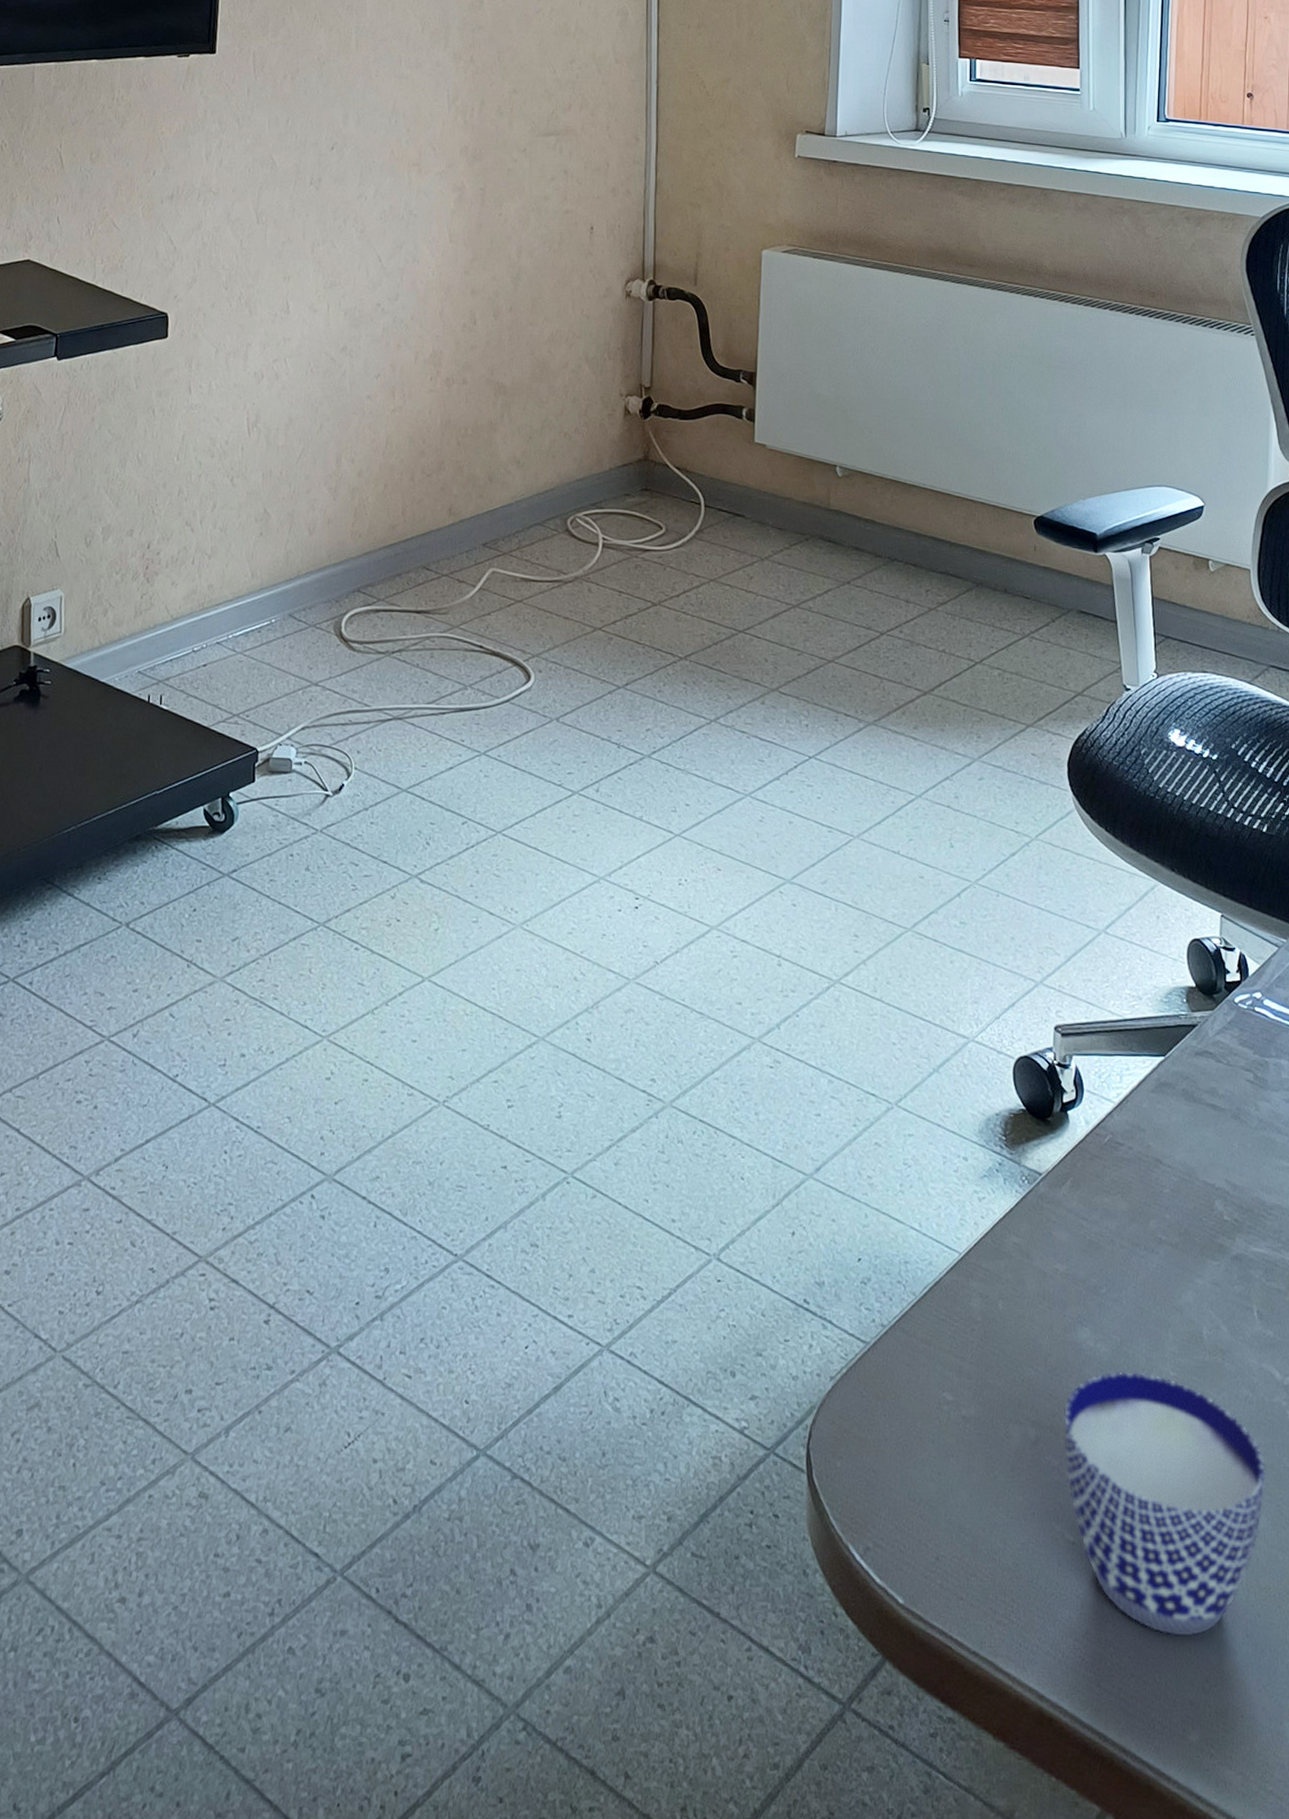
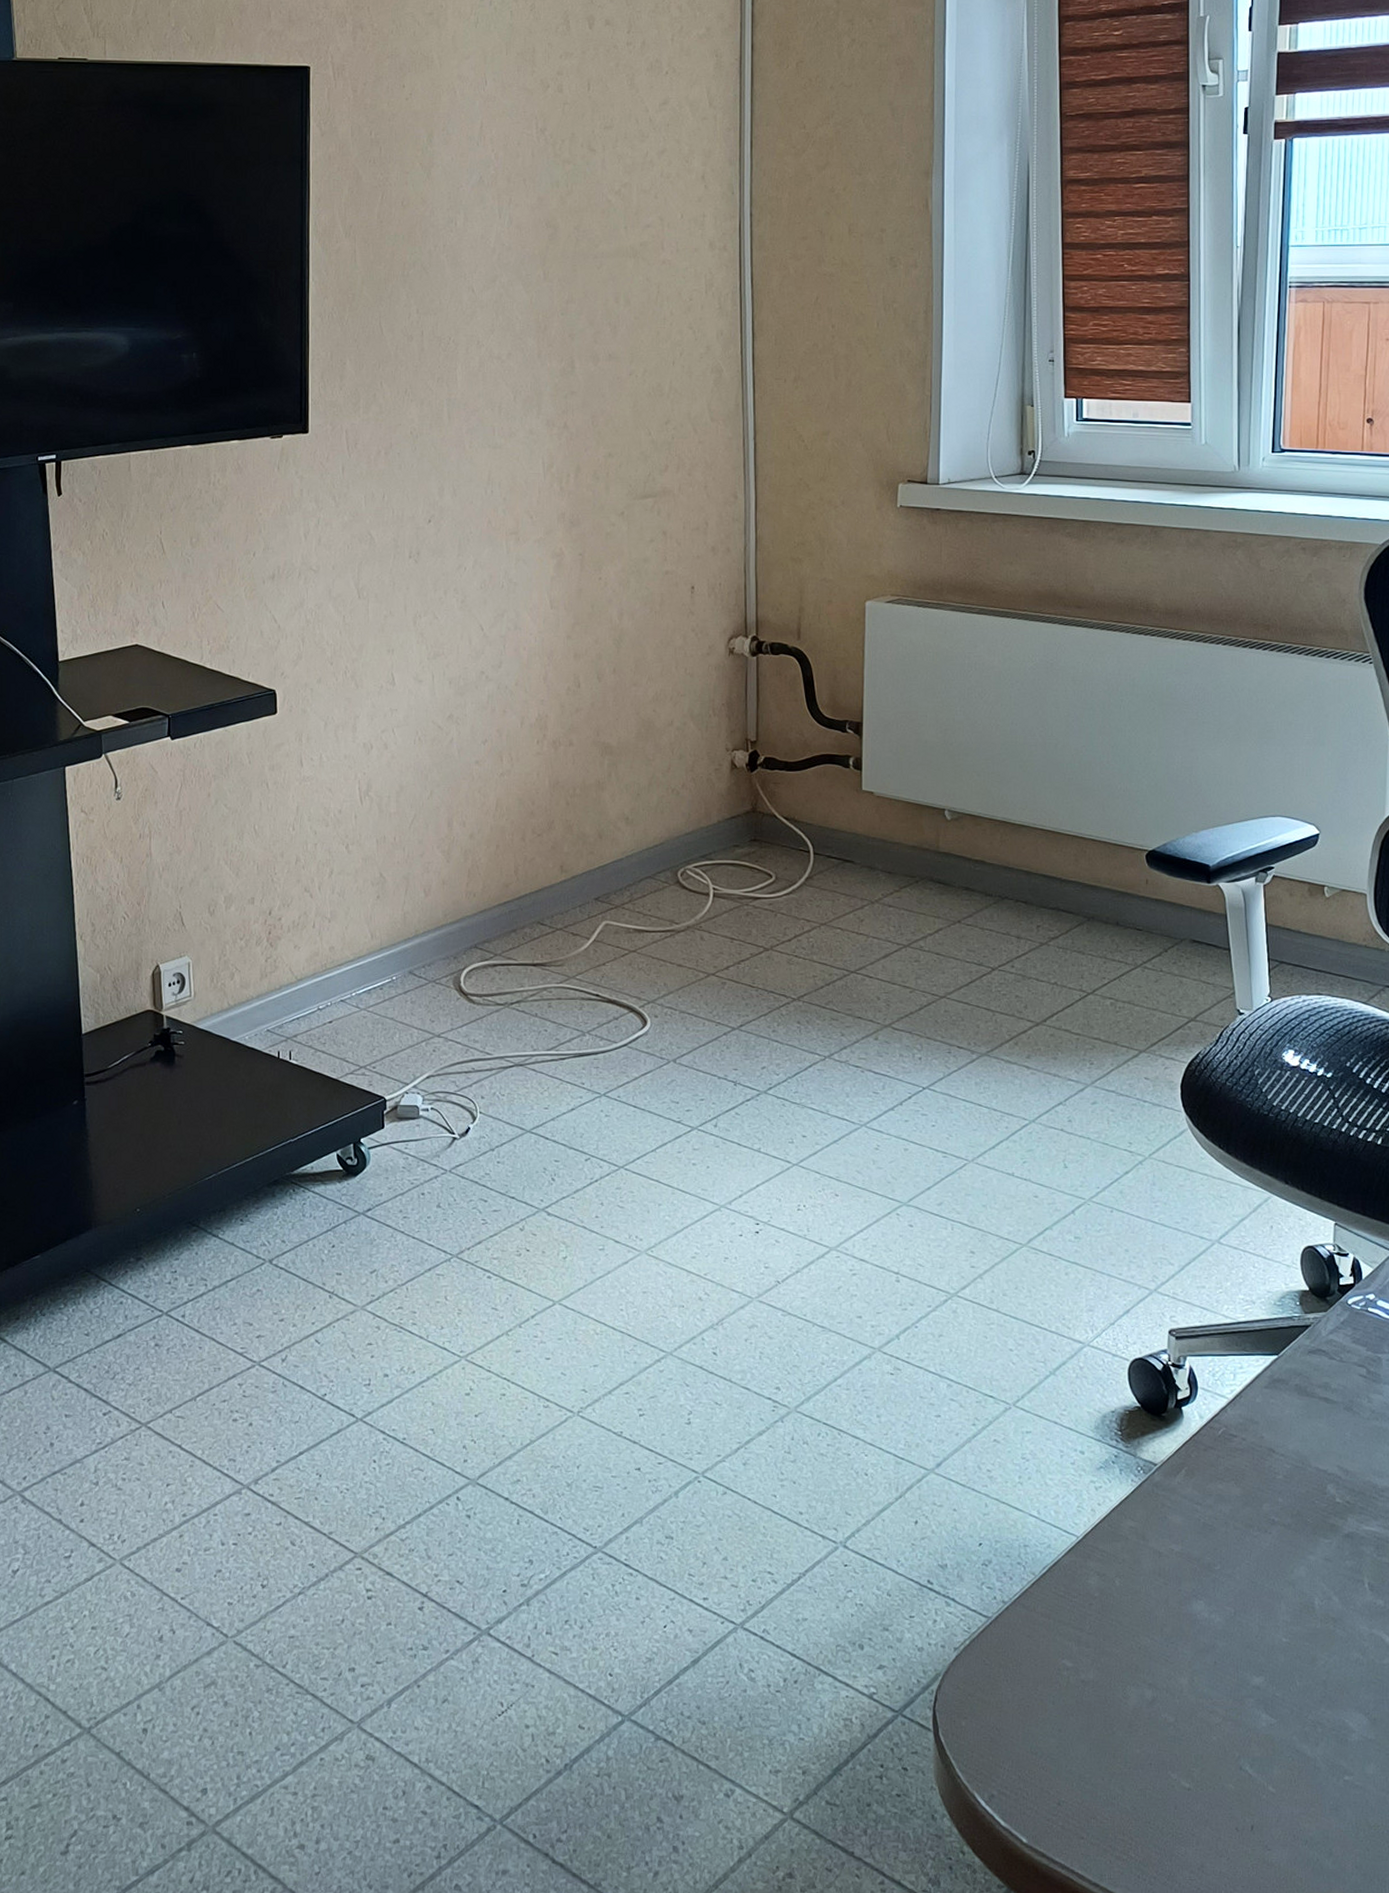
cup: present [1064,1371,1265,1637] -> none [1179,1639,1375,1869]

